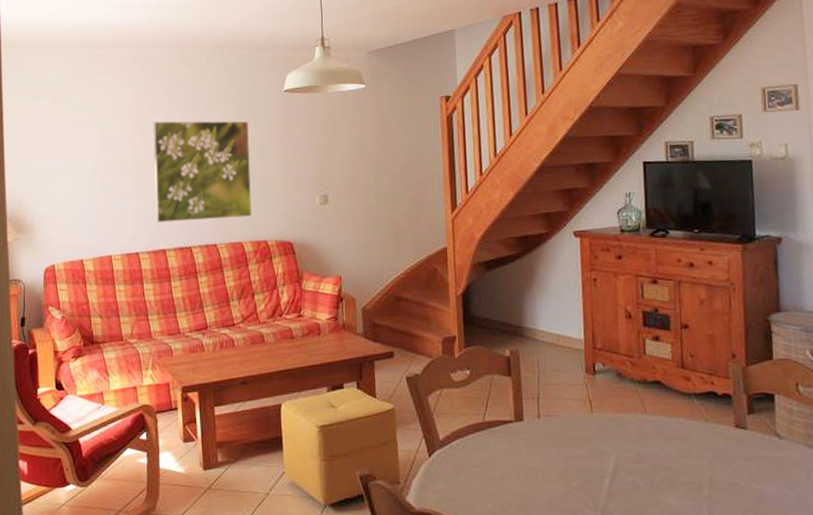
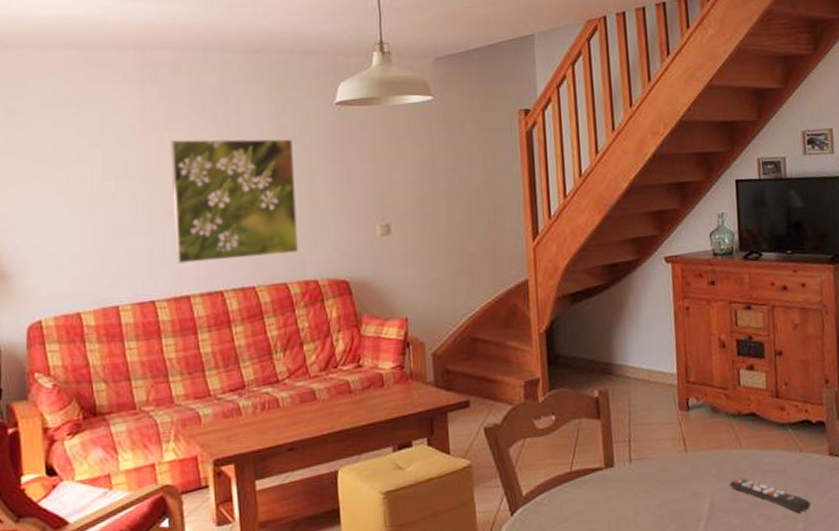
remote control: none [634,441,717,480] -> present [729,478,811,513]

